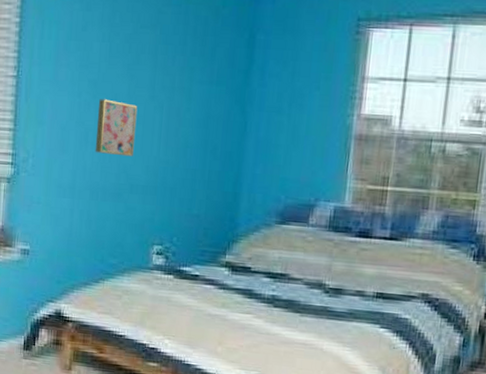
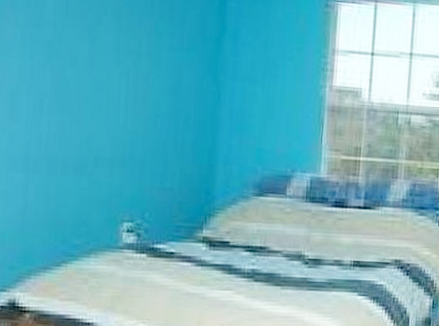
wall art: present [95,99,138,157] -> none [52,62,101,126]

